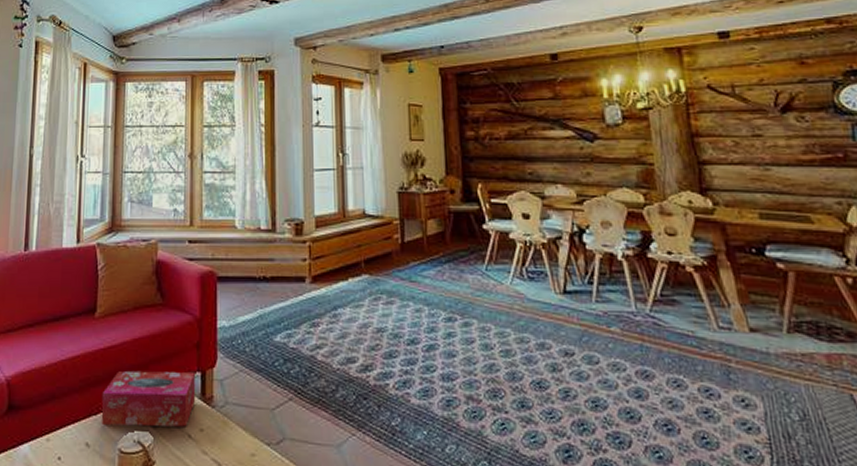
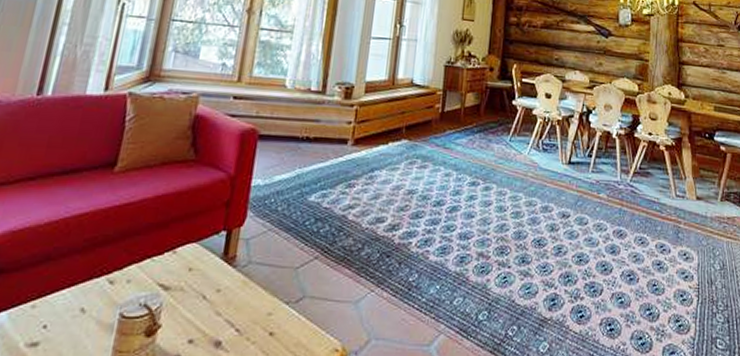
tissue box: present [101,371,195,427] -> none [104,229,220,289]

